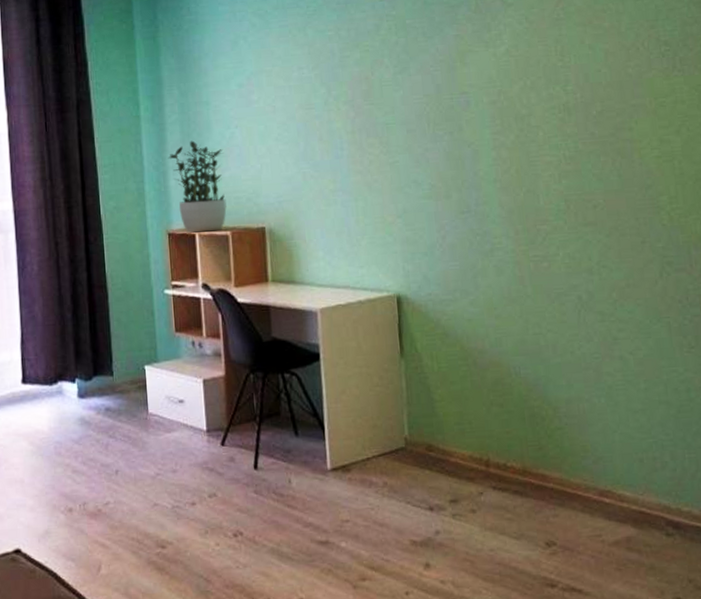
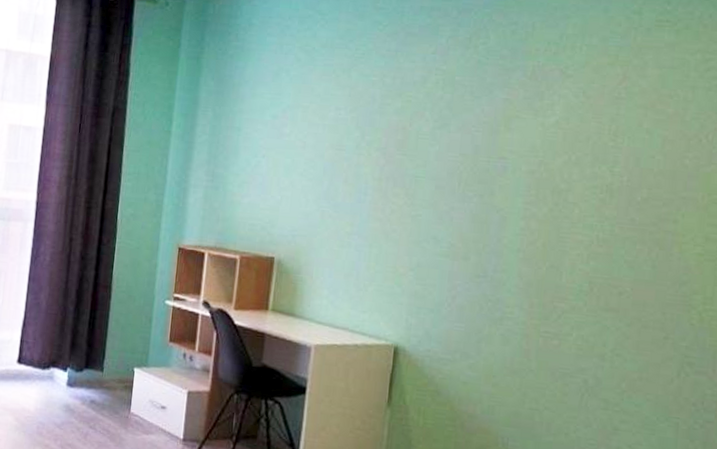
potted plant: present [168,140,227,233] -> none [191,162,247,253]

